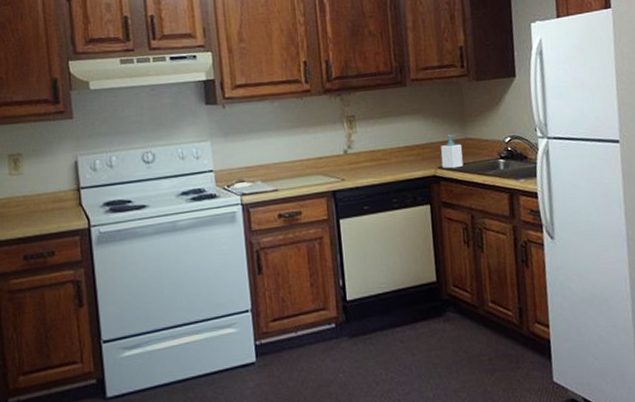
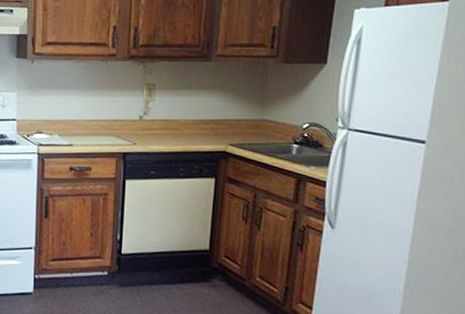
soap bottle: present [440,134,464,169] -> none [233,114,258,147]

